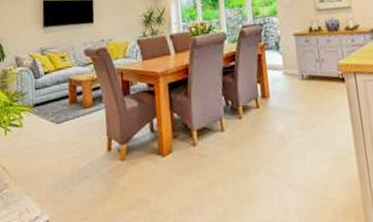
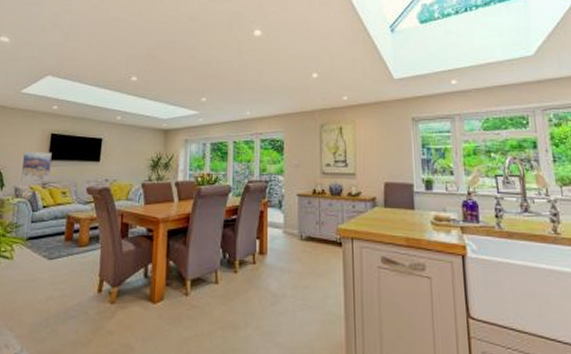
wall art: none [20,19,47,51] -> present [21,152,52,182]

